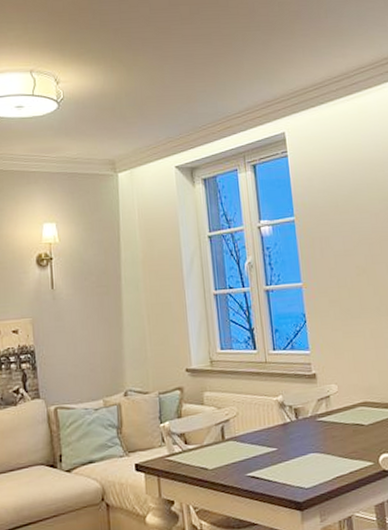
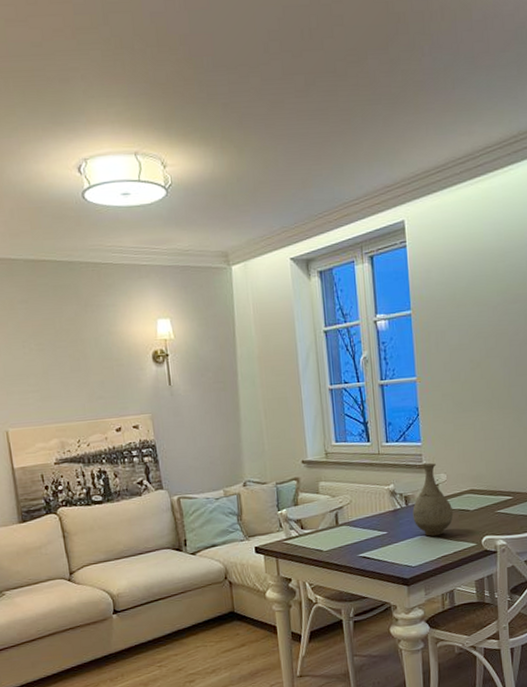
vase: none [303,372,348,454] -> present [412,462,454,536]

